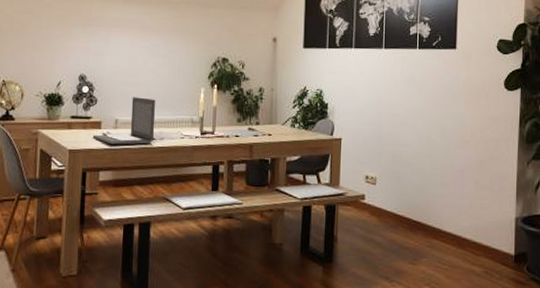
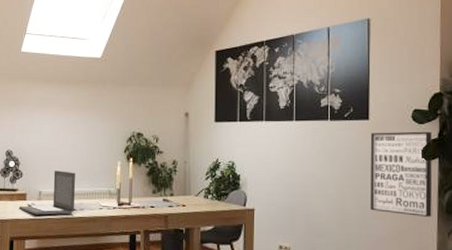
wall art: none [454,61,515,146] -> present [370,131,433,217]

